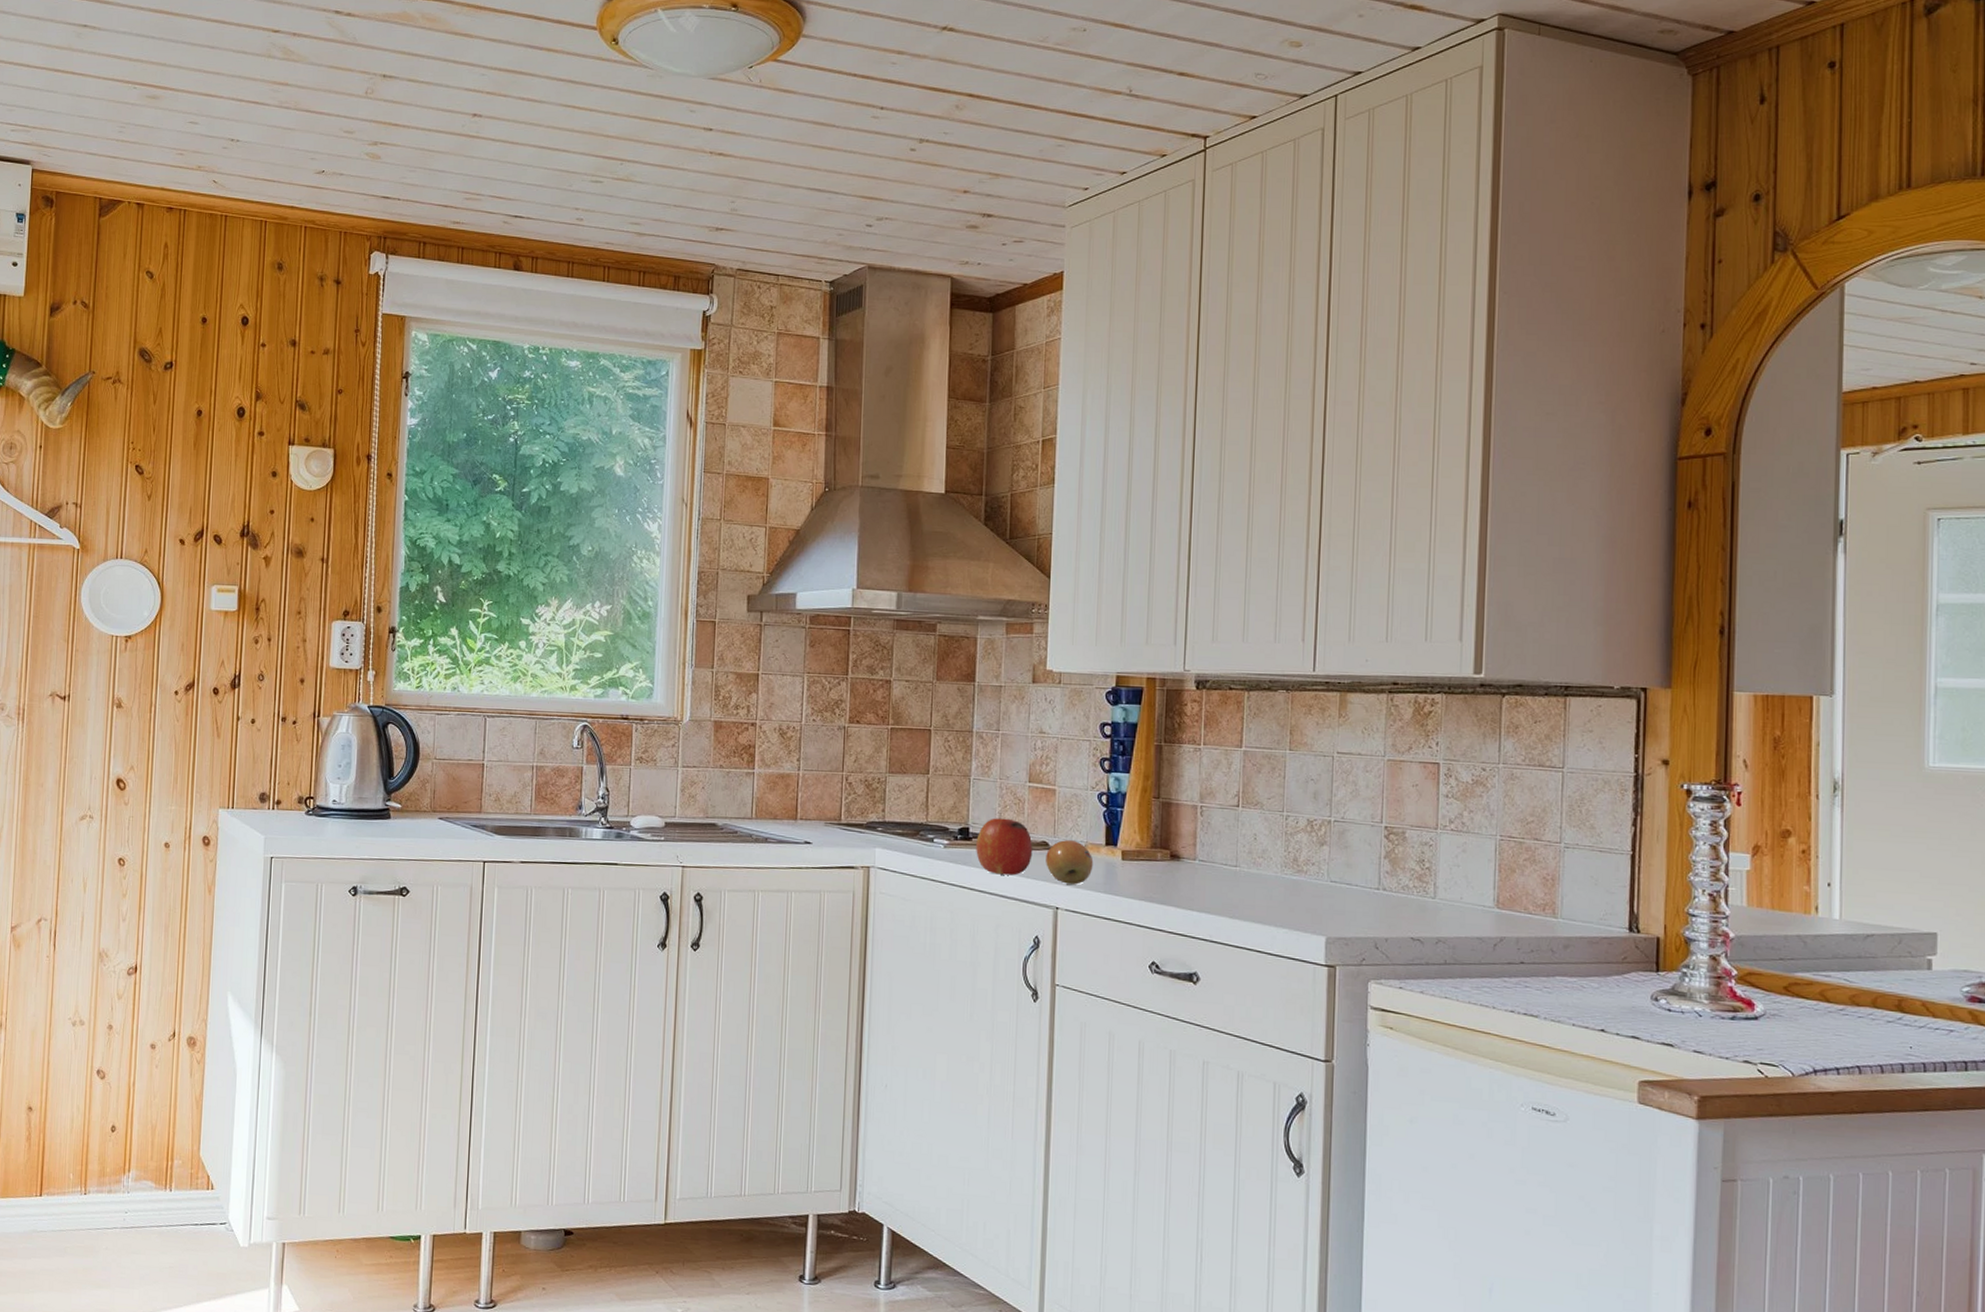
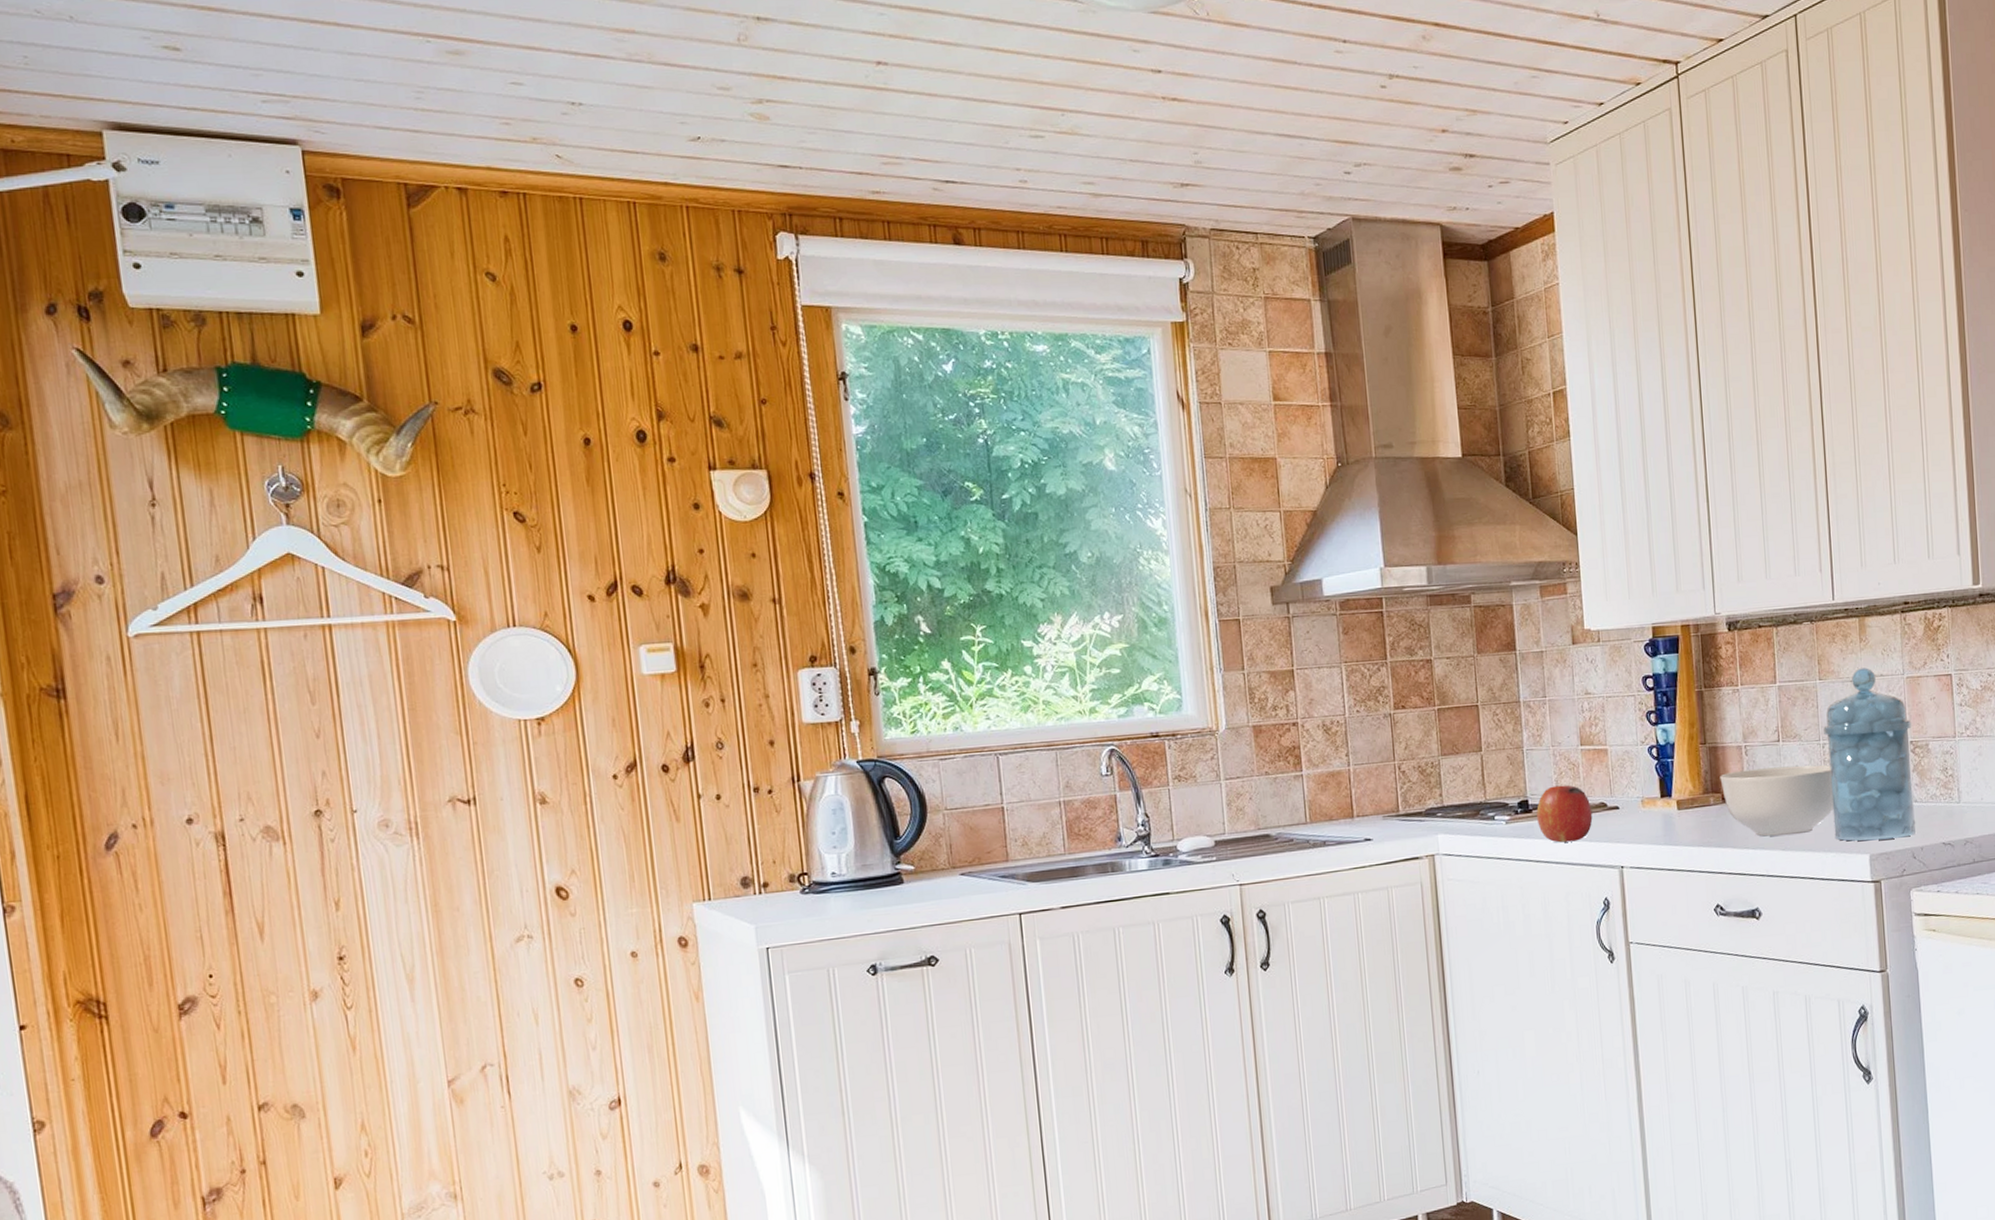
fruit: present [1046,840,1094,885] -> none [1605,797,1652,842]
bowl: none [1170,830,1293,905] -> present [1720,764,1834,837]
canister: none [1288,744,1389,925] -> present [1823,668,1915,841]

